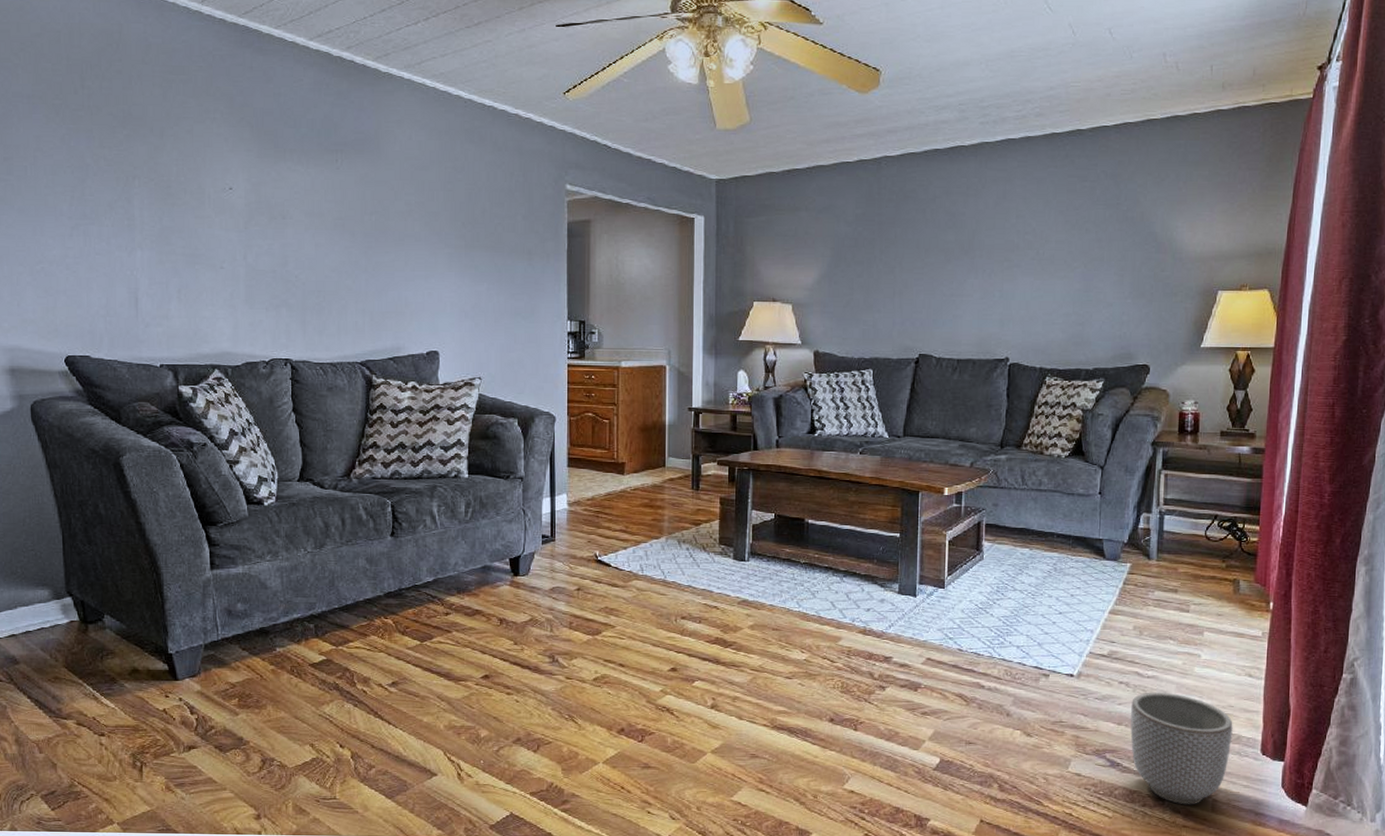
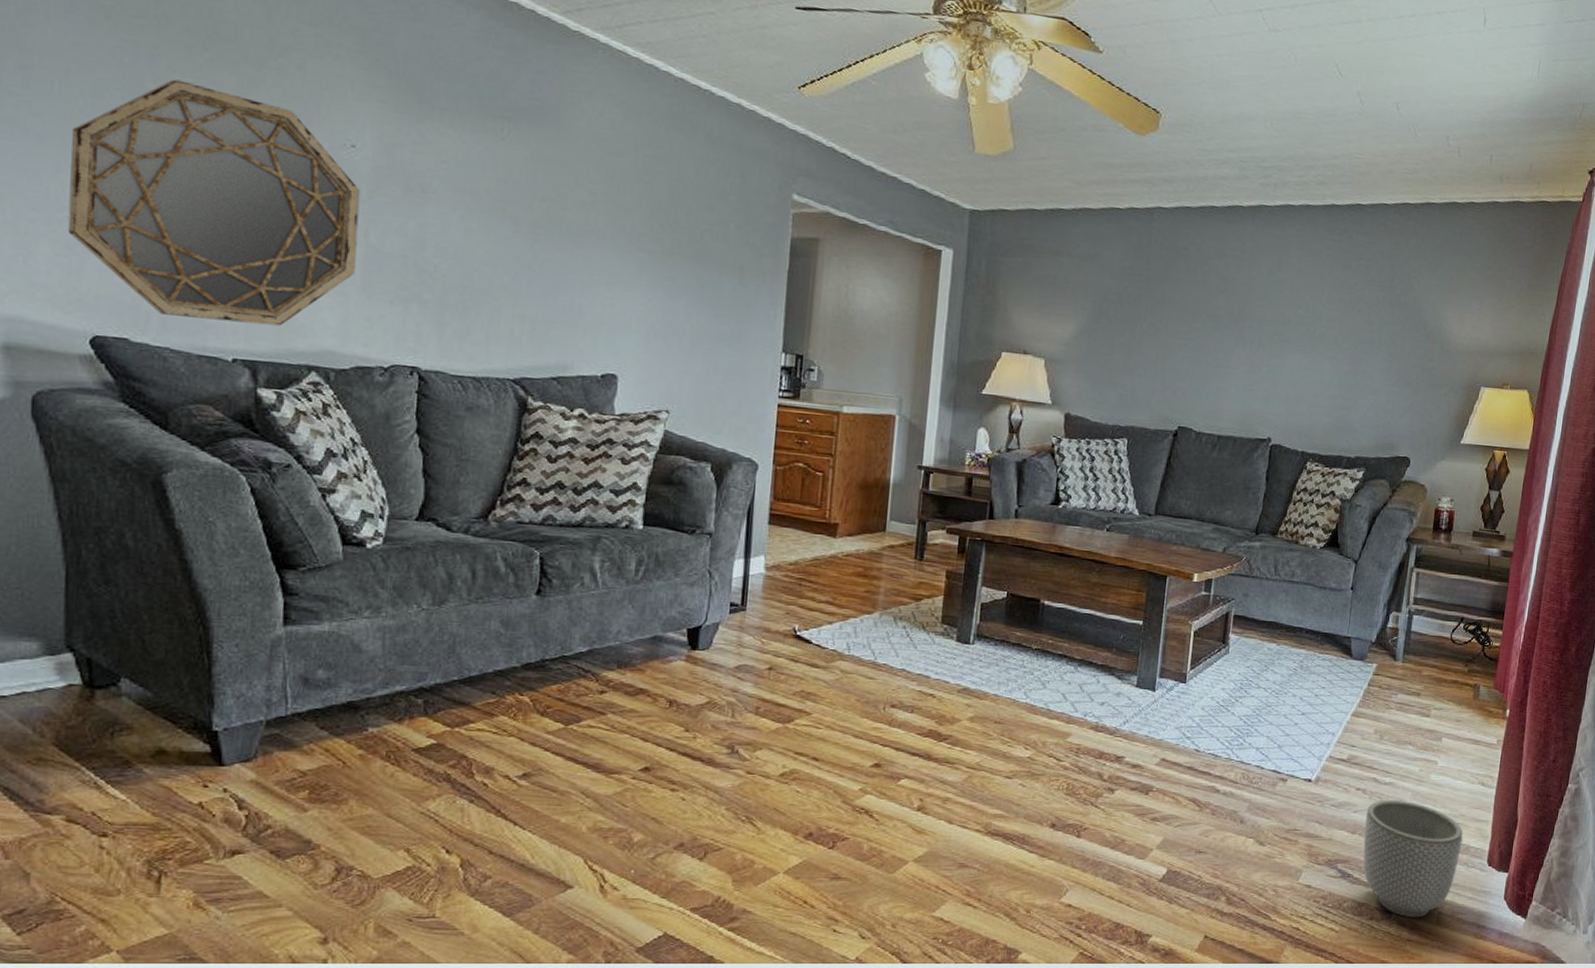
home mirror: none [41,154,239,336] -> present [67,79,361,326]

